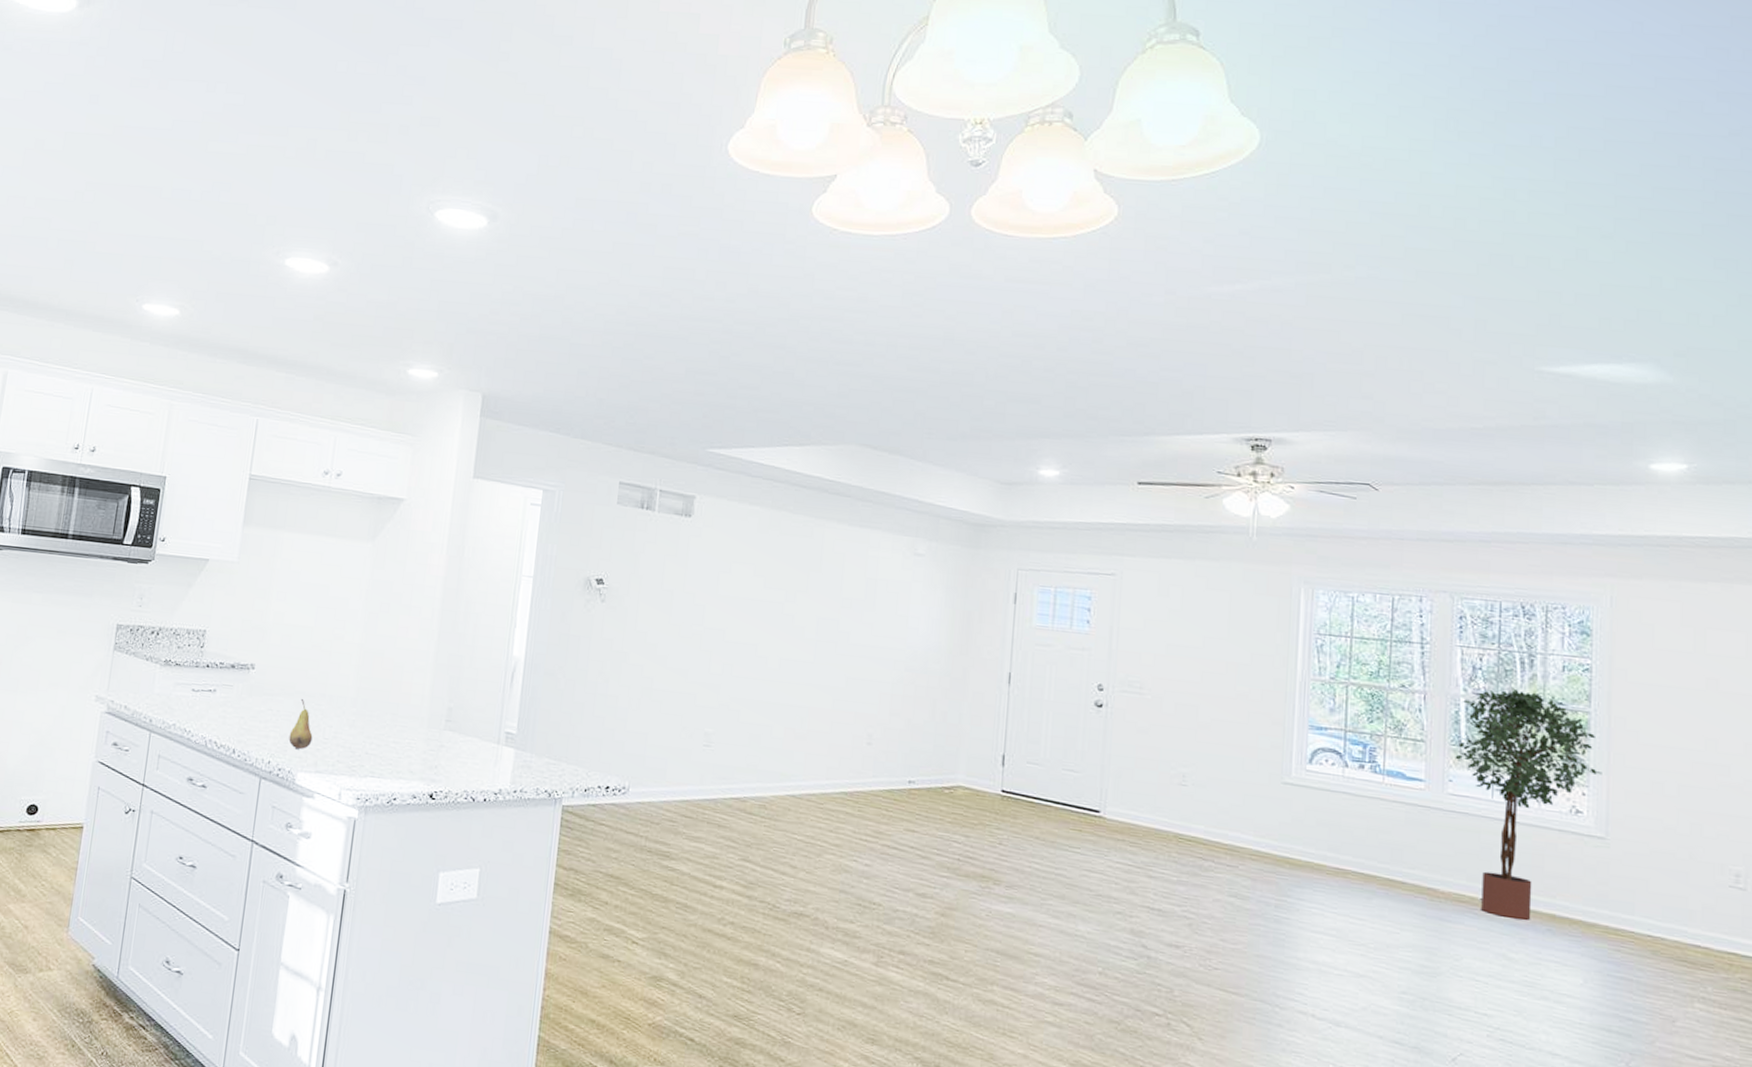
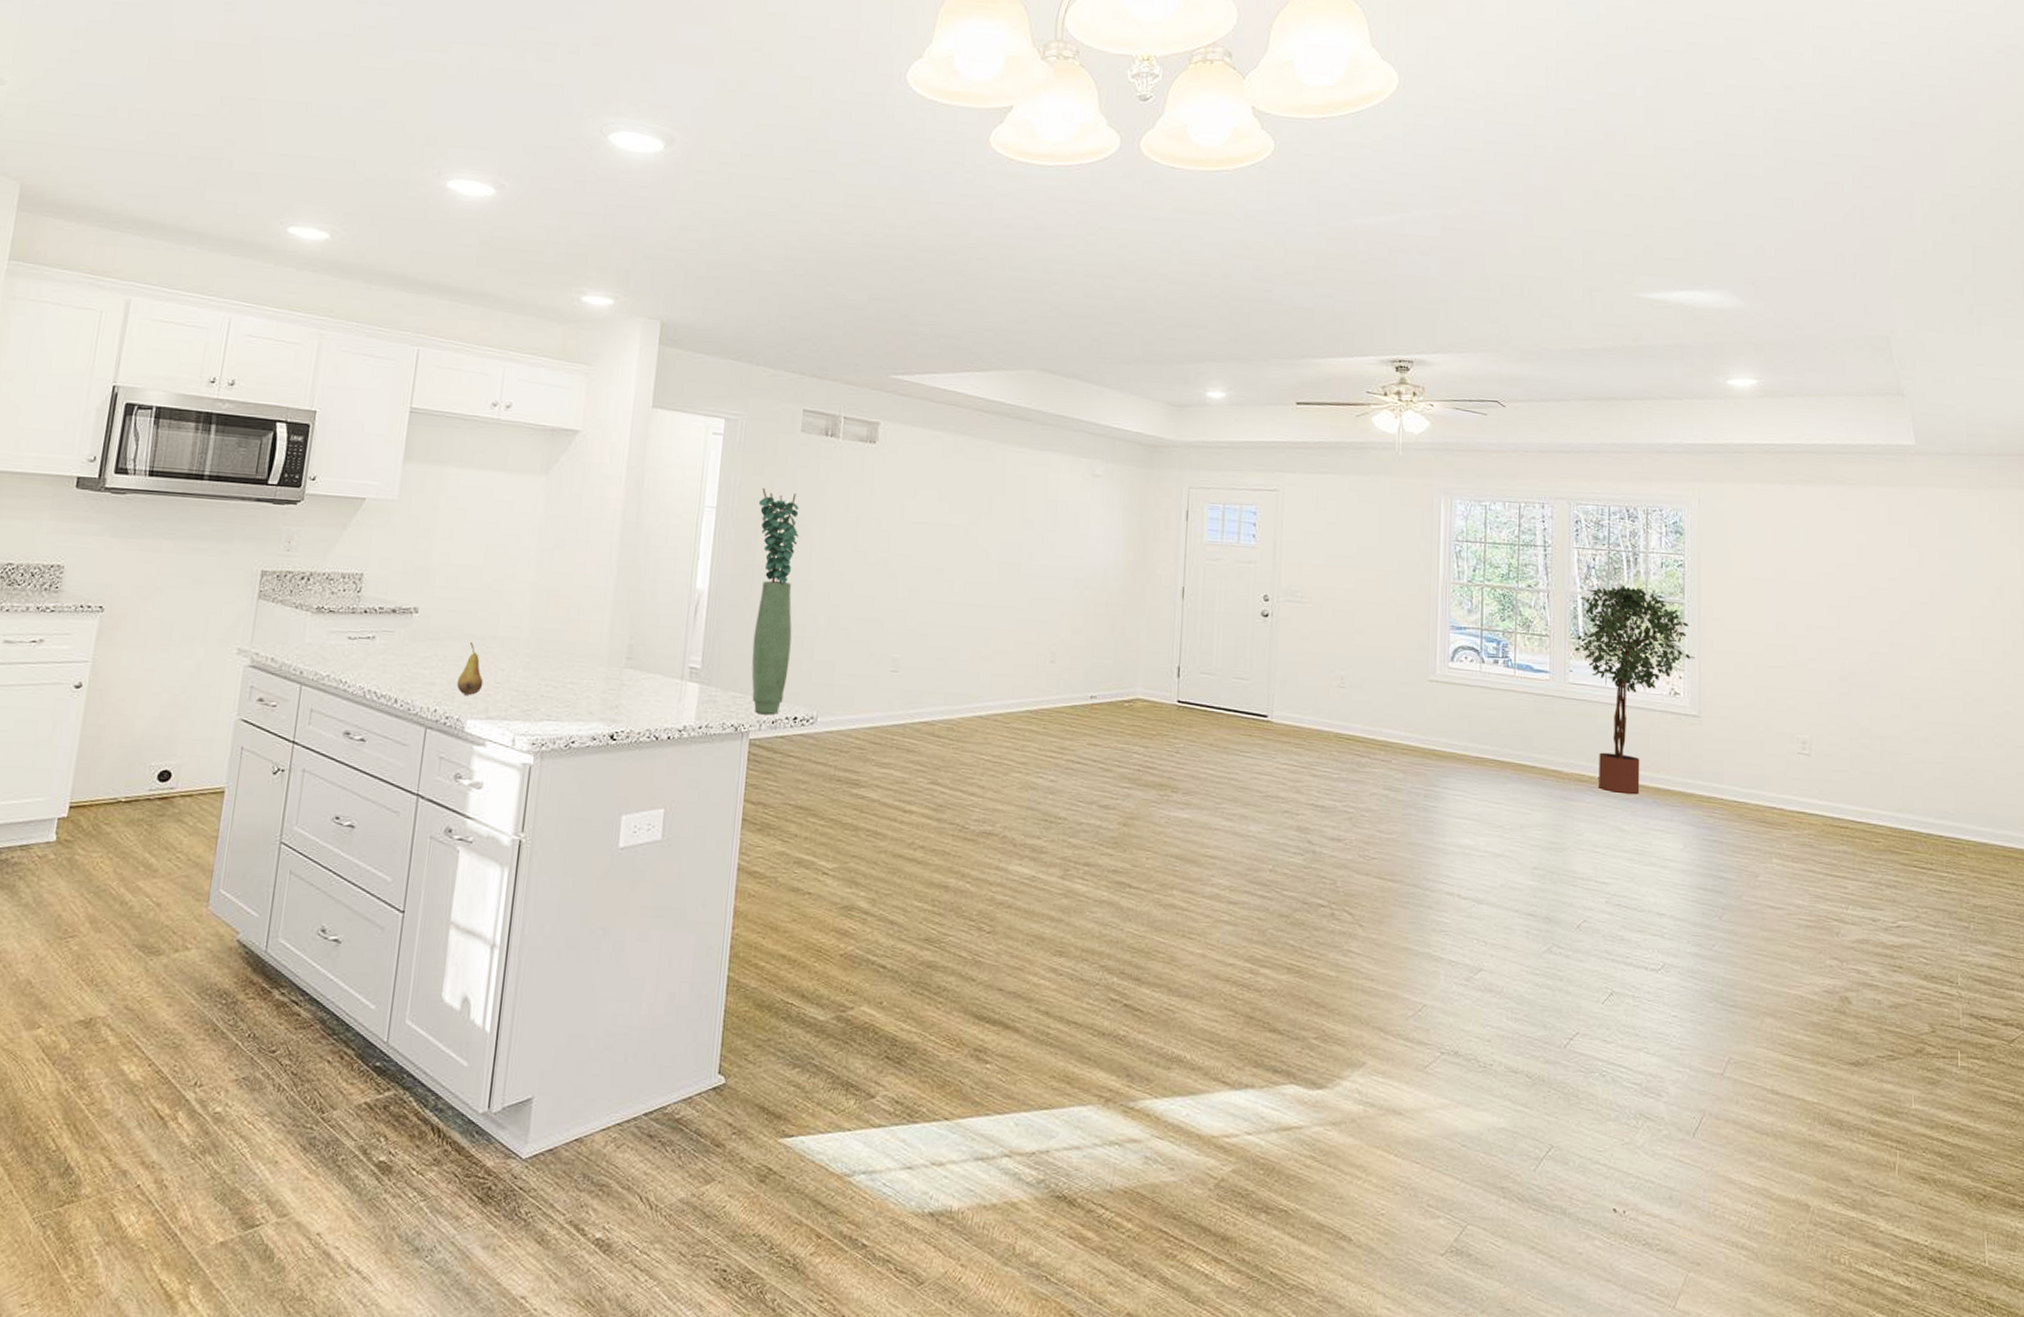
vase: none [565,559,614,783] -> present [751,488,799,714]

